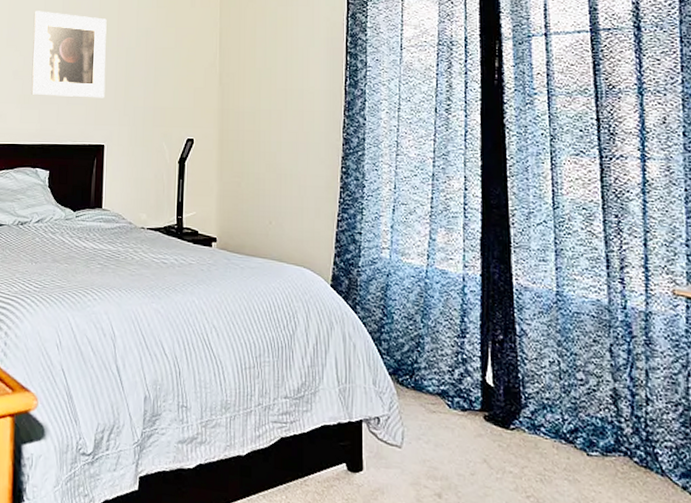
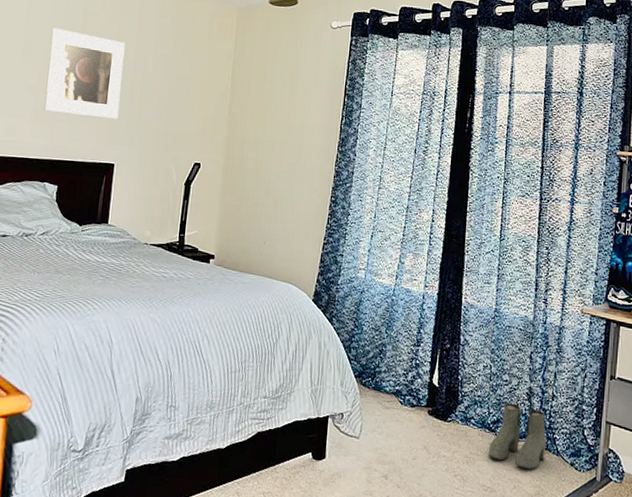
boots: none [567,407,646,493] -> present [488,403,547,469]

